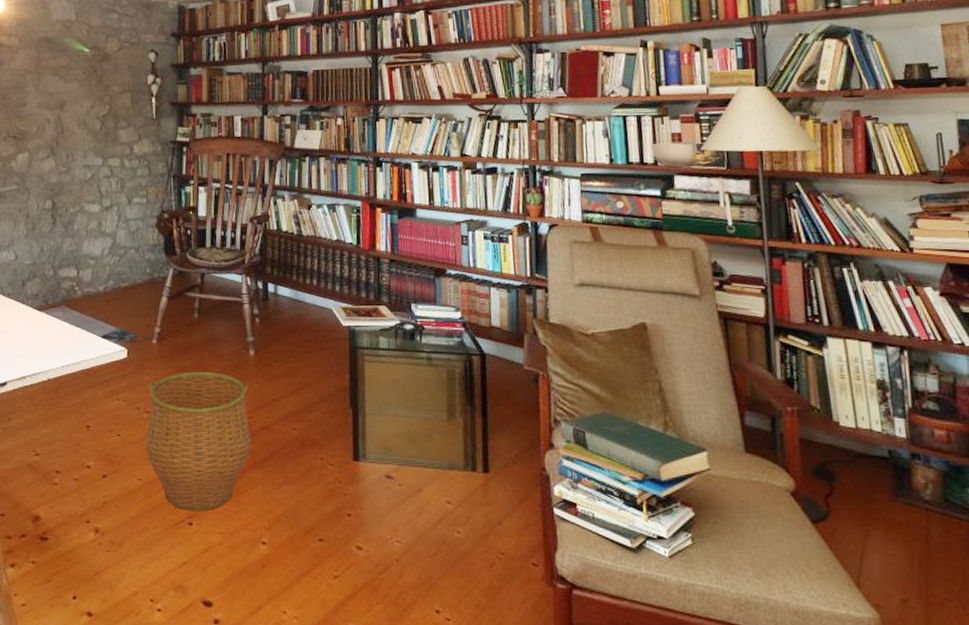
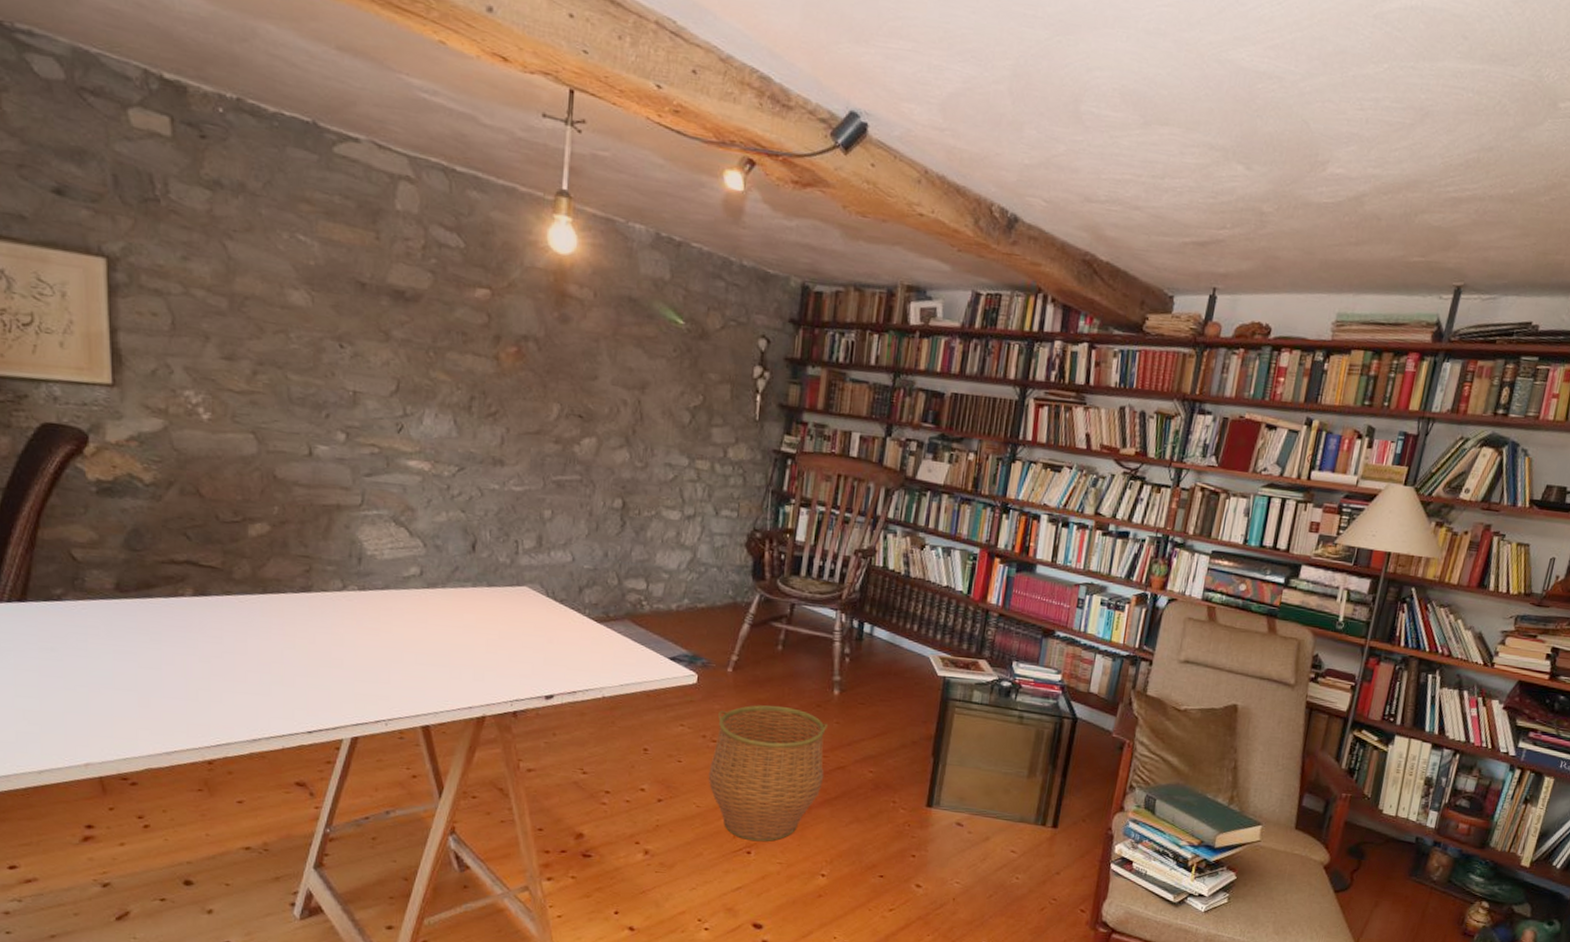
bowl: present [649,142,705,168] -> none [1285,528,1336,560]

